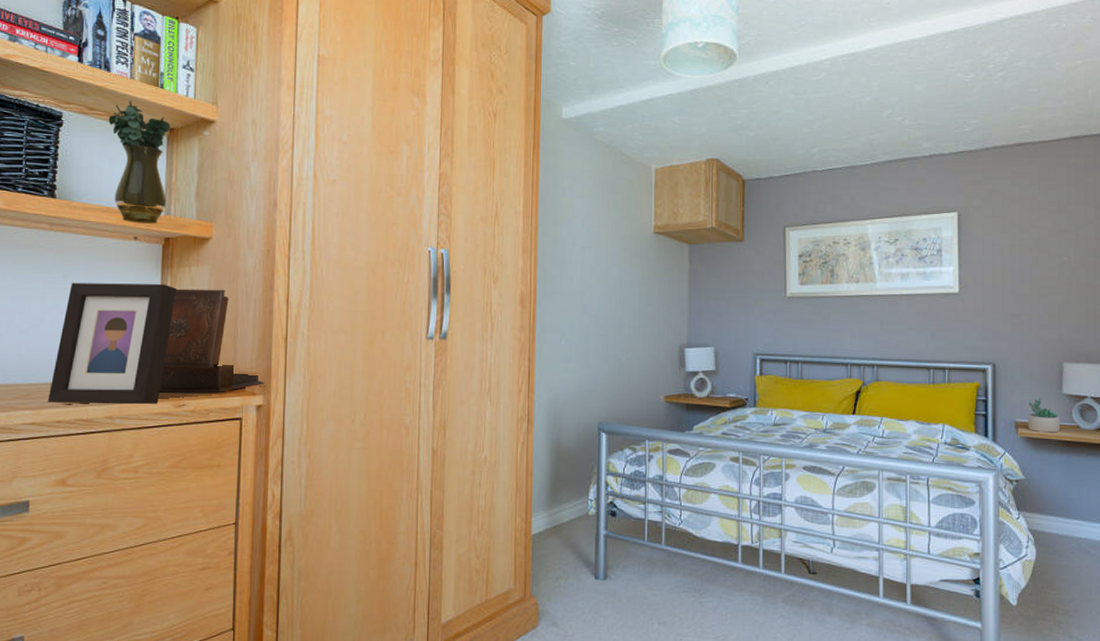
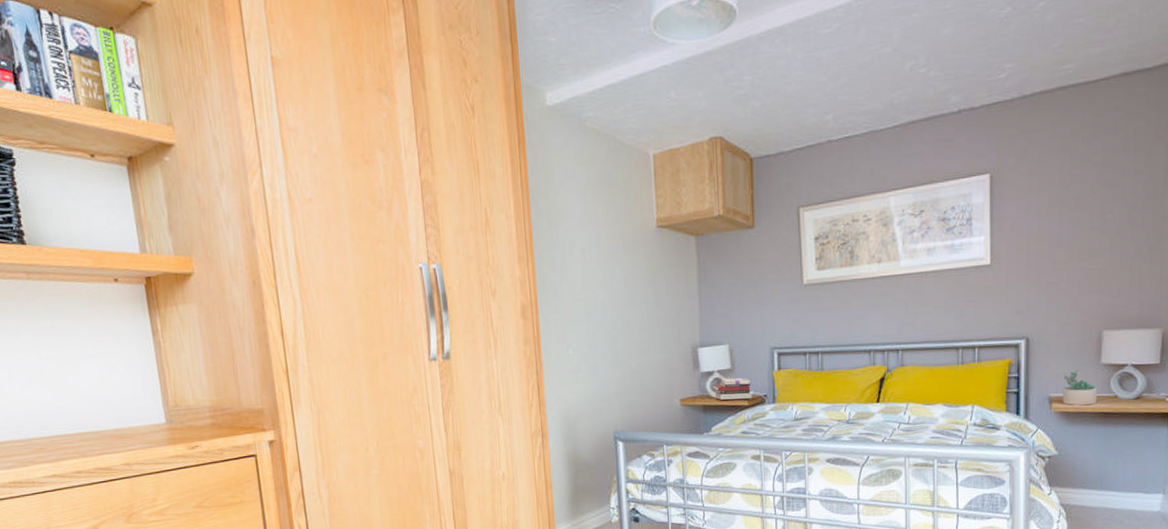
picture frame: present [47,283,177,405] -> none [60,326,172,455]
vase: present [108,101,171,224] -> none [61,130,141,265]
jewelry box: present [159,288,264,392] -> none [166,326,273,435]
books: none [697,379,734,403] -> present [712,377,752,401]

